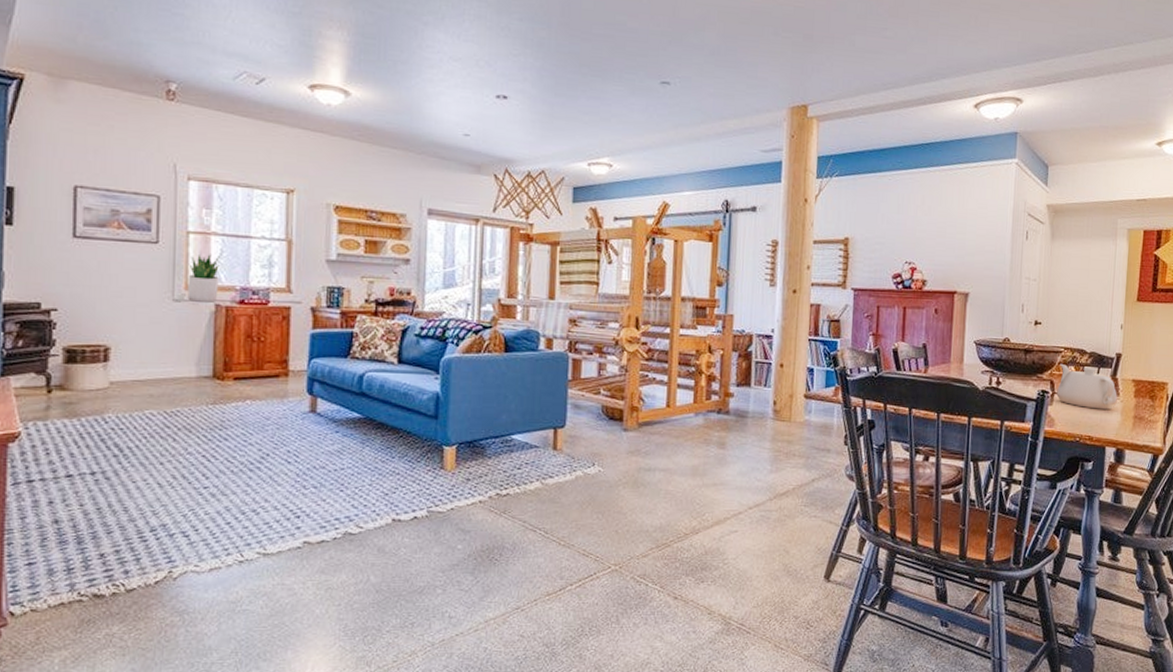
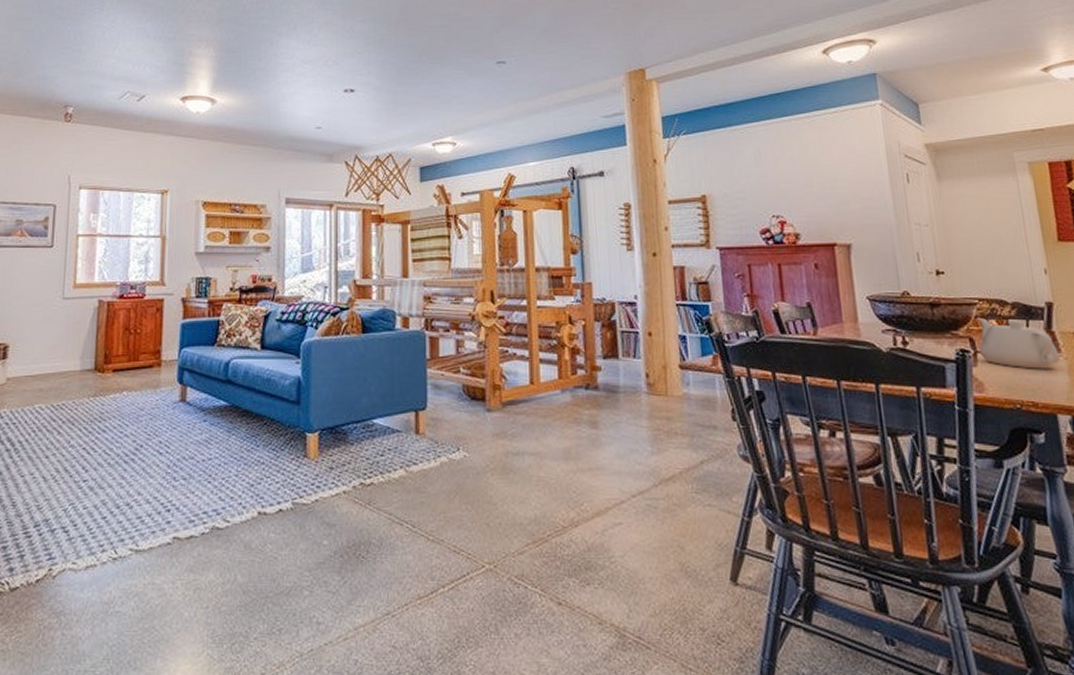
planter: present [187,254,220,304] -> none [75,254,104,300]

